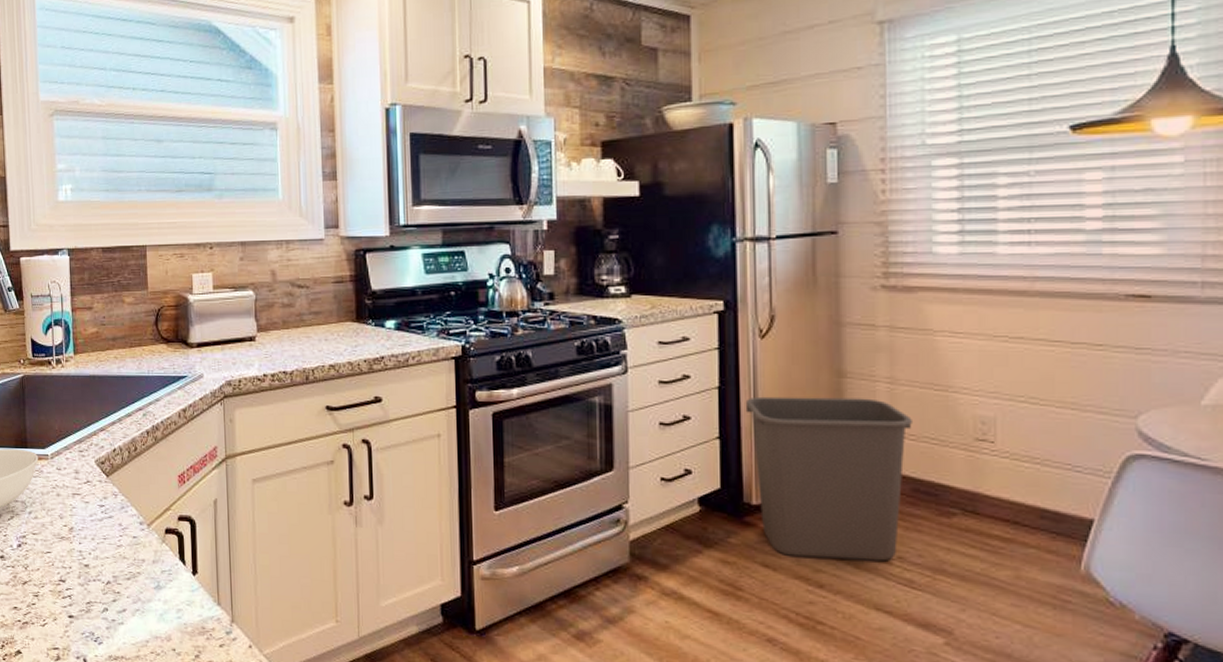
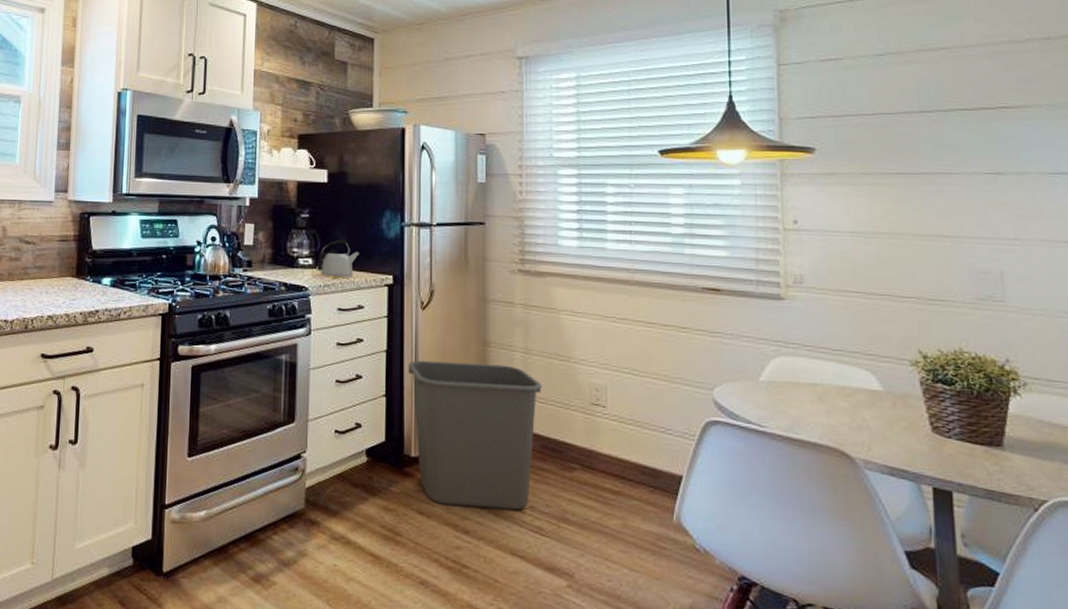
kettle: none [631,262,682,306] -> present [317,239,359,278]

